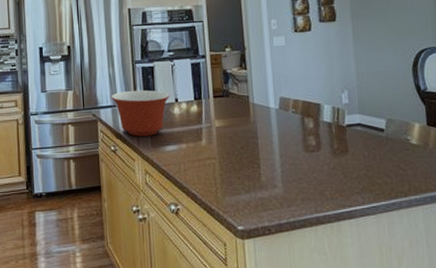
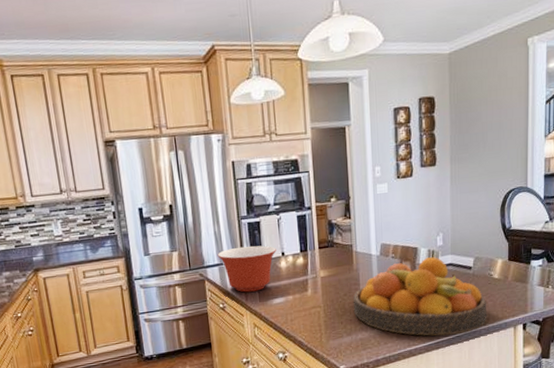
fruit bowl: none [250,115,408,204] -> present [353,257,487,336]

